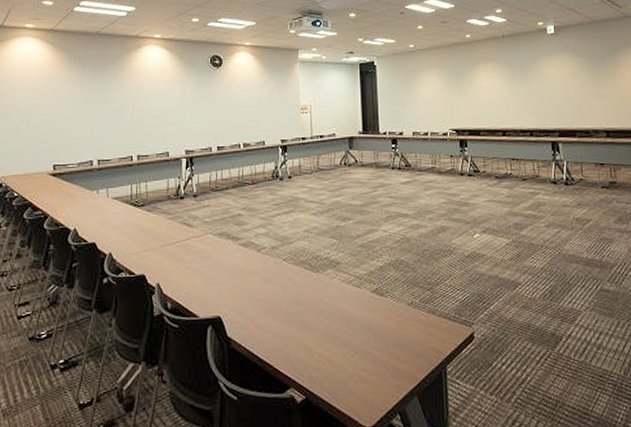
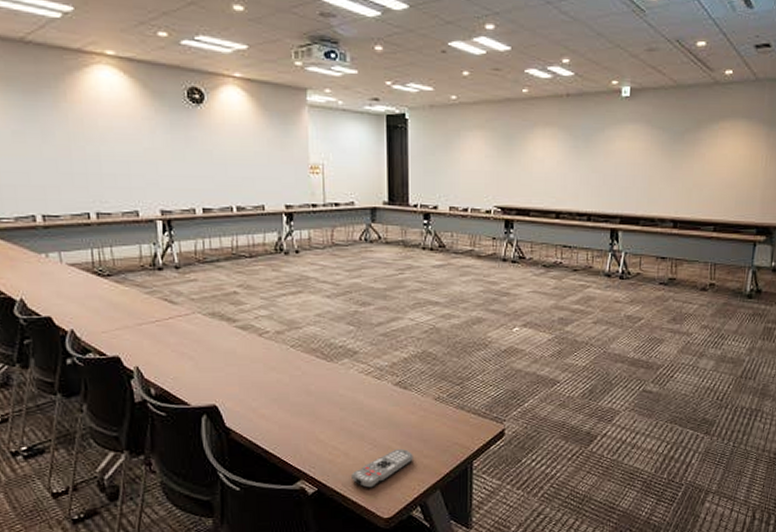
remote control: none [336,354,391,395] -> present [352,448,413,488]

